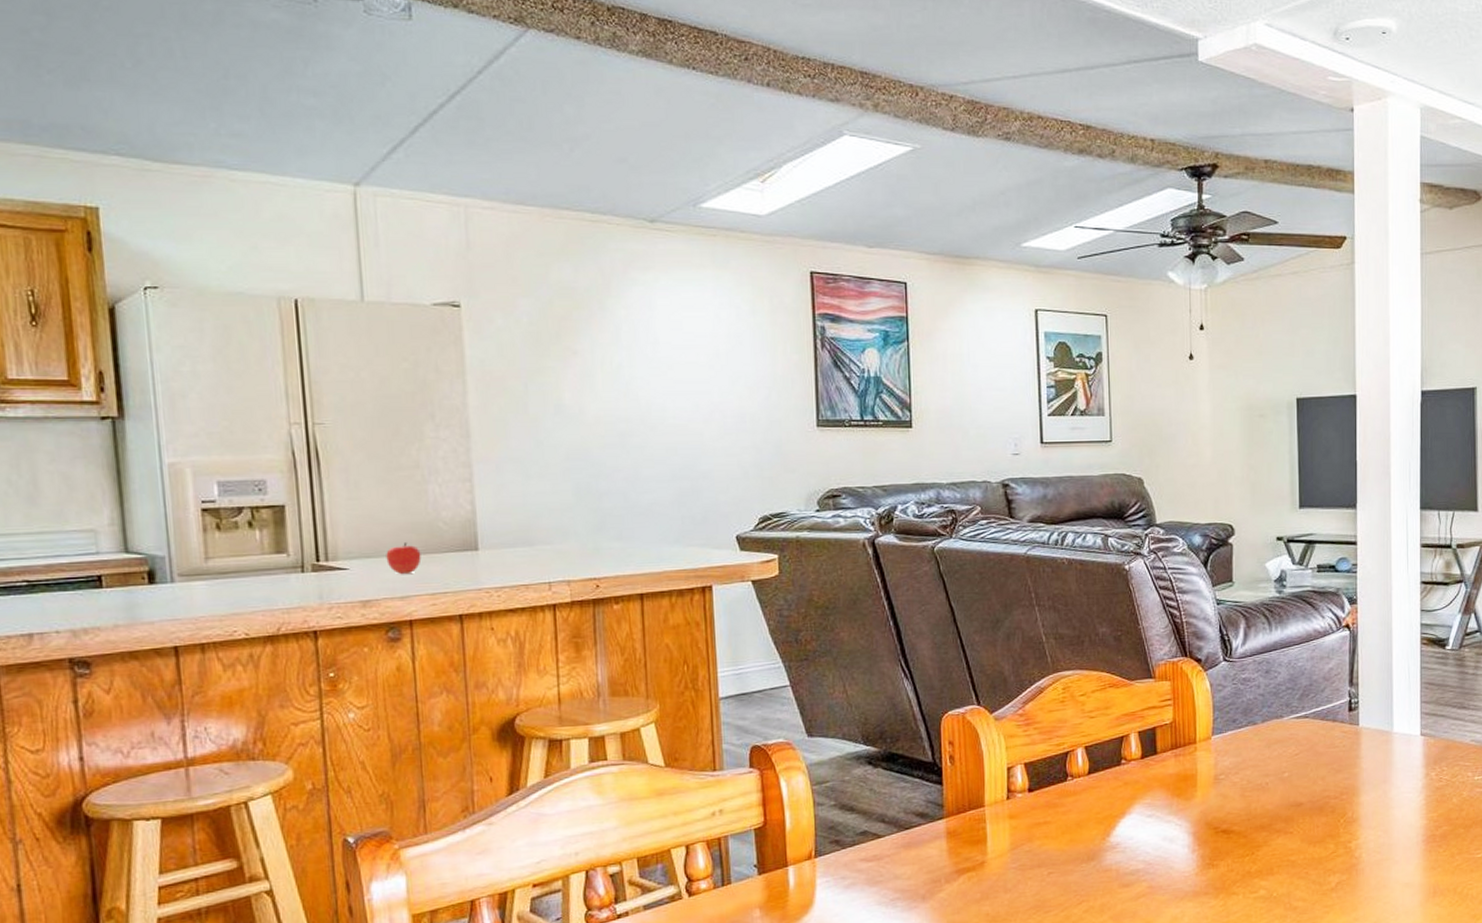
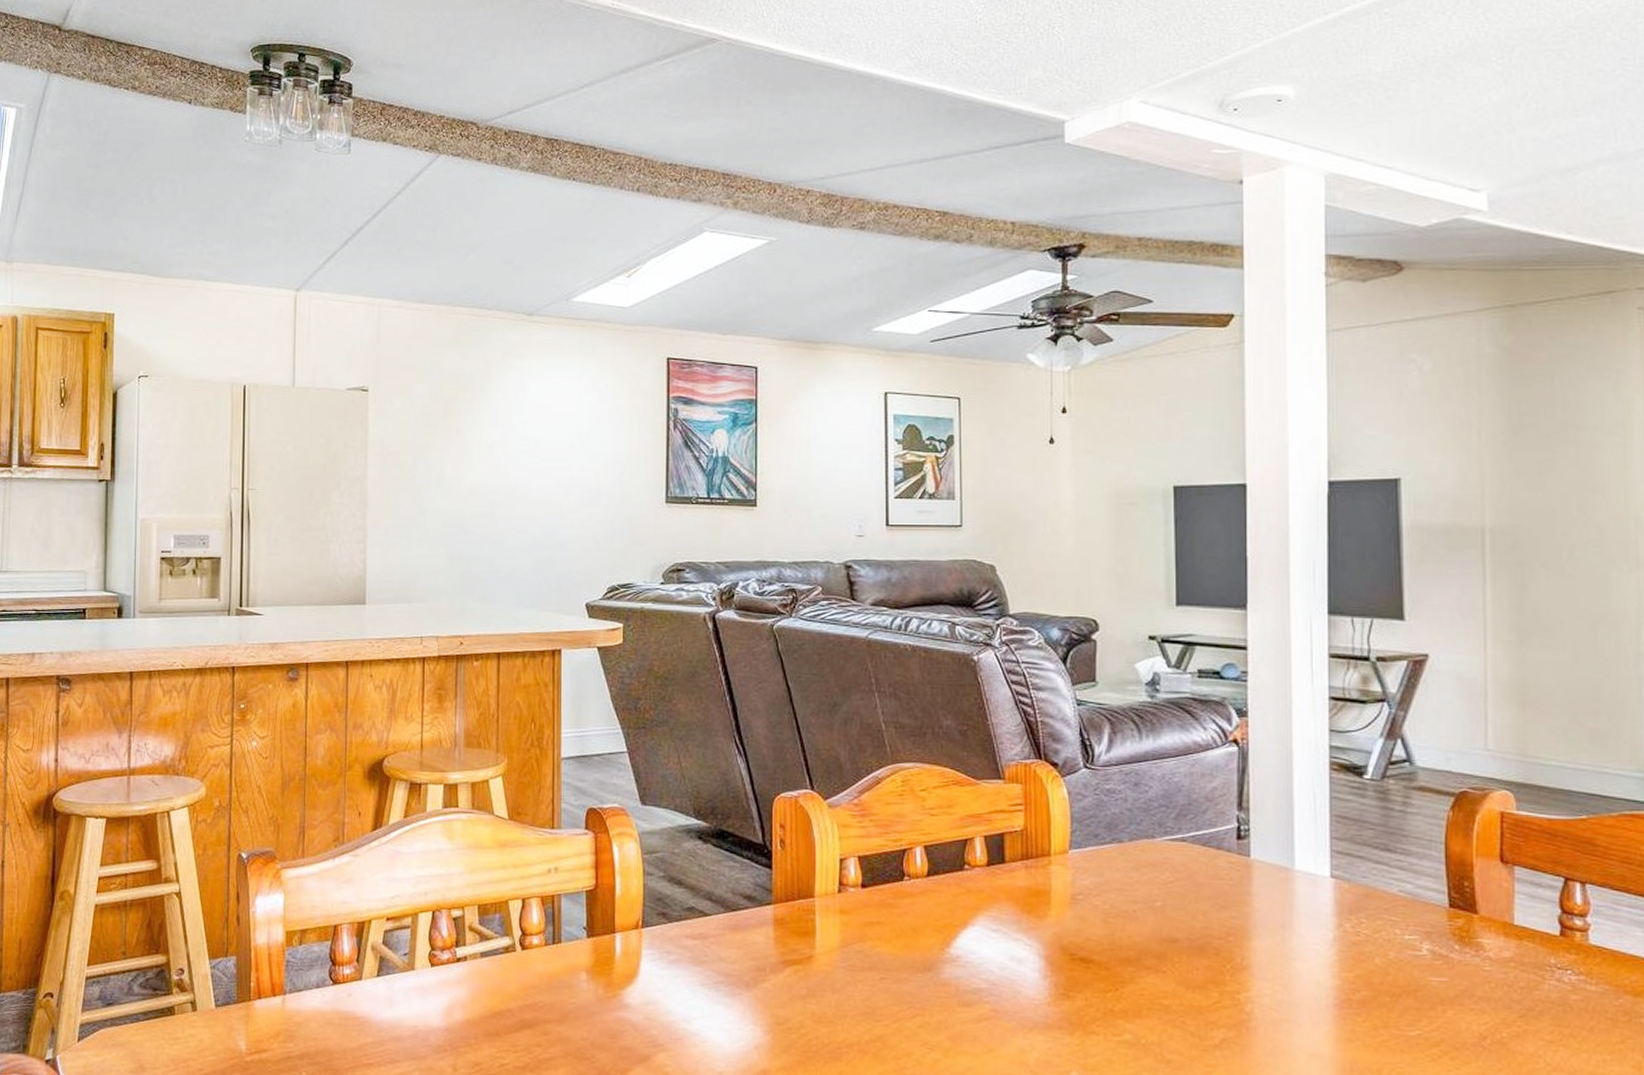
fruit: present [386,543,422,575] -> none [293,594,320,623]

